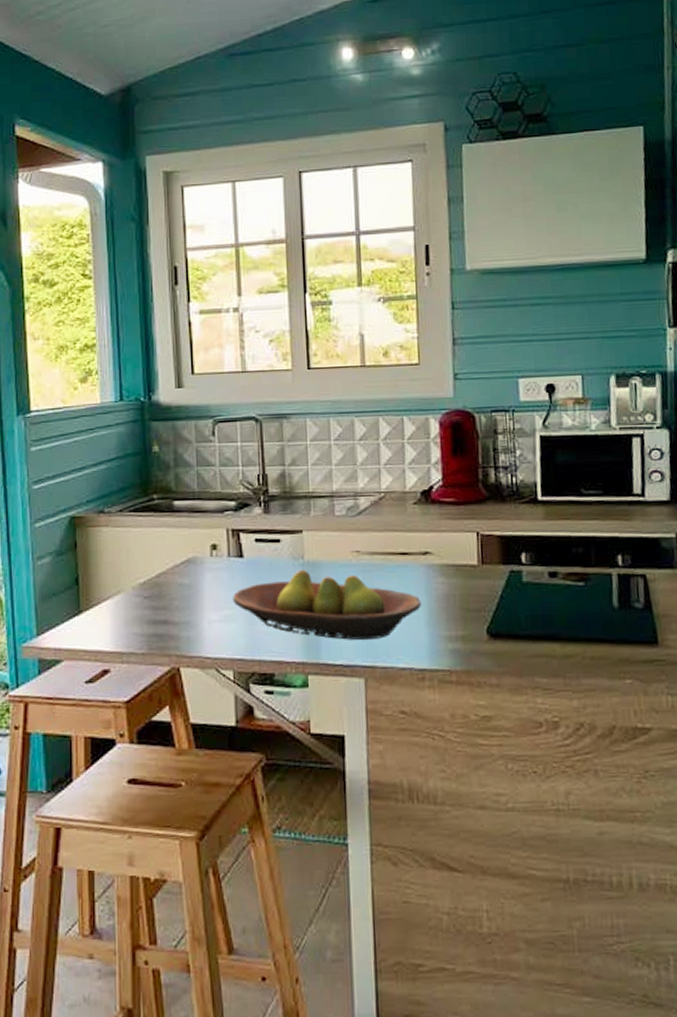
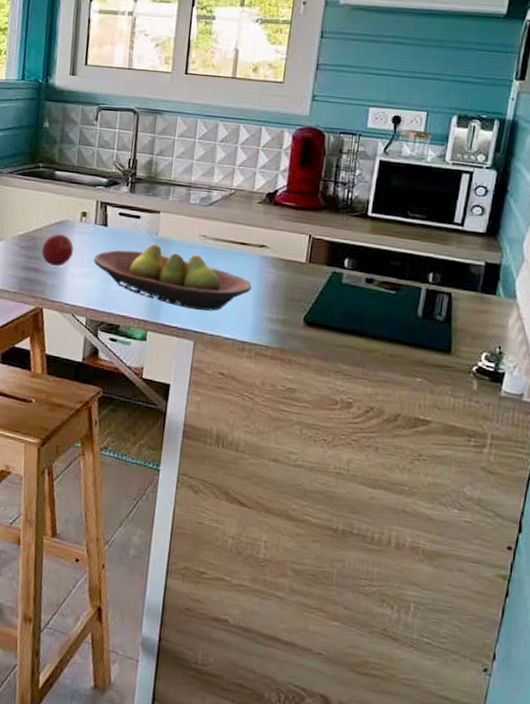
apple: none [168,575,207,615] -> present [41,234,74,267]

